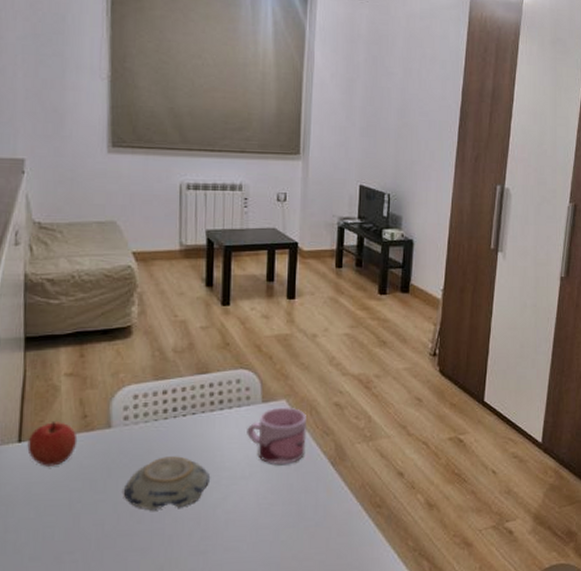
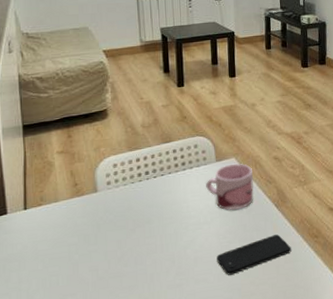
apple: present [27,420,78,466] -> none [31,190,71,227]
decorative bowl: present [124,456,210,511] -> none [112,210,179,255]
smartphone: none [253,500,347,545] -> present [217,234,291,275]

